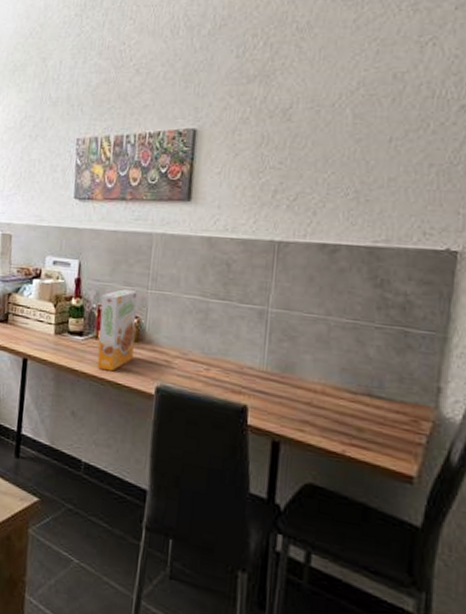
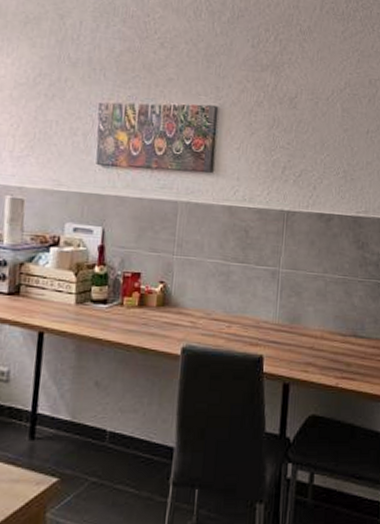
cereal box: present [97,289,138,372] -> none [122,255,163,337]

